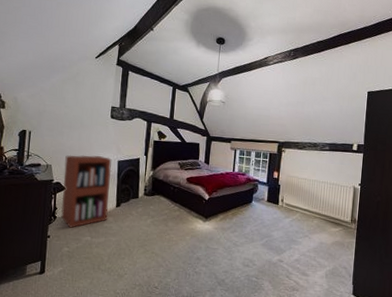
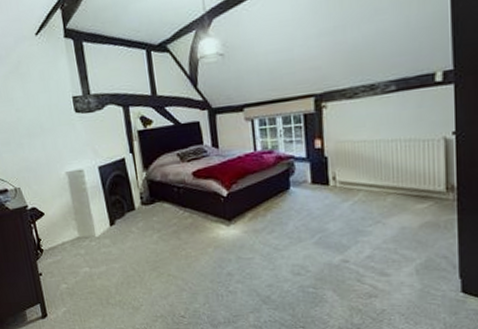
bookshelf: present [61,154,112,228] -> none [33,164,104,260]

